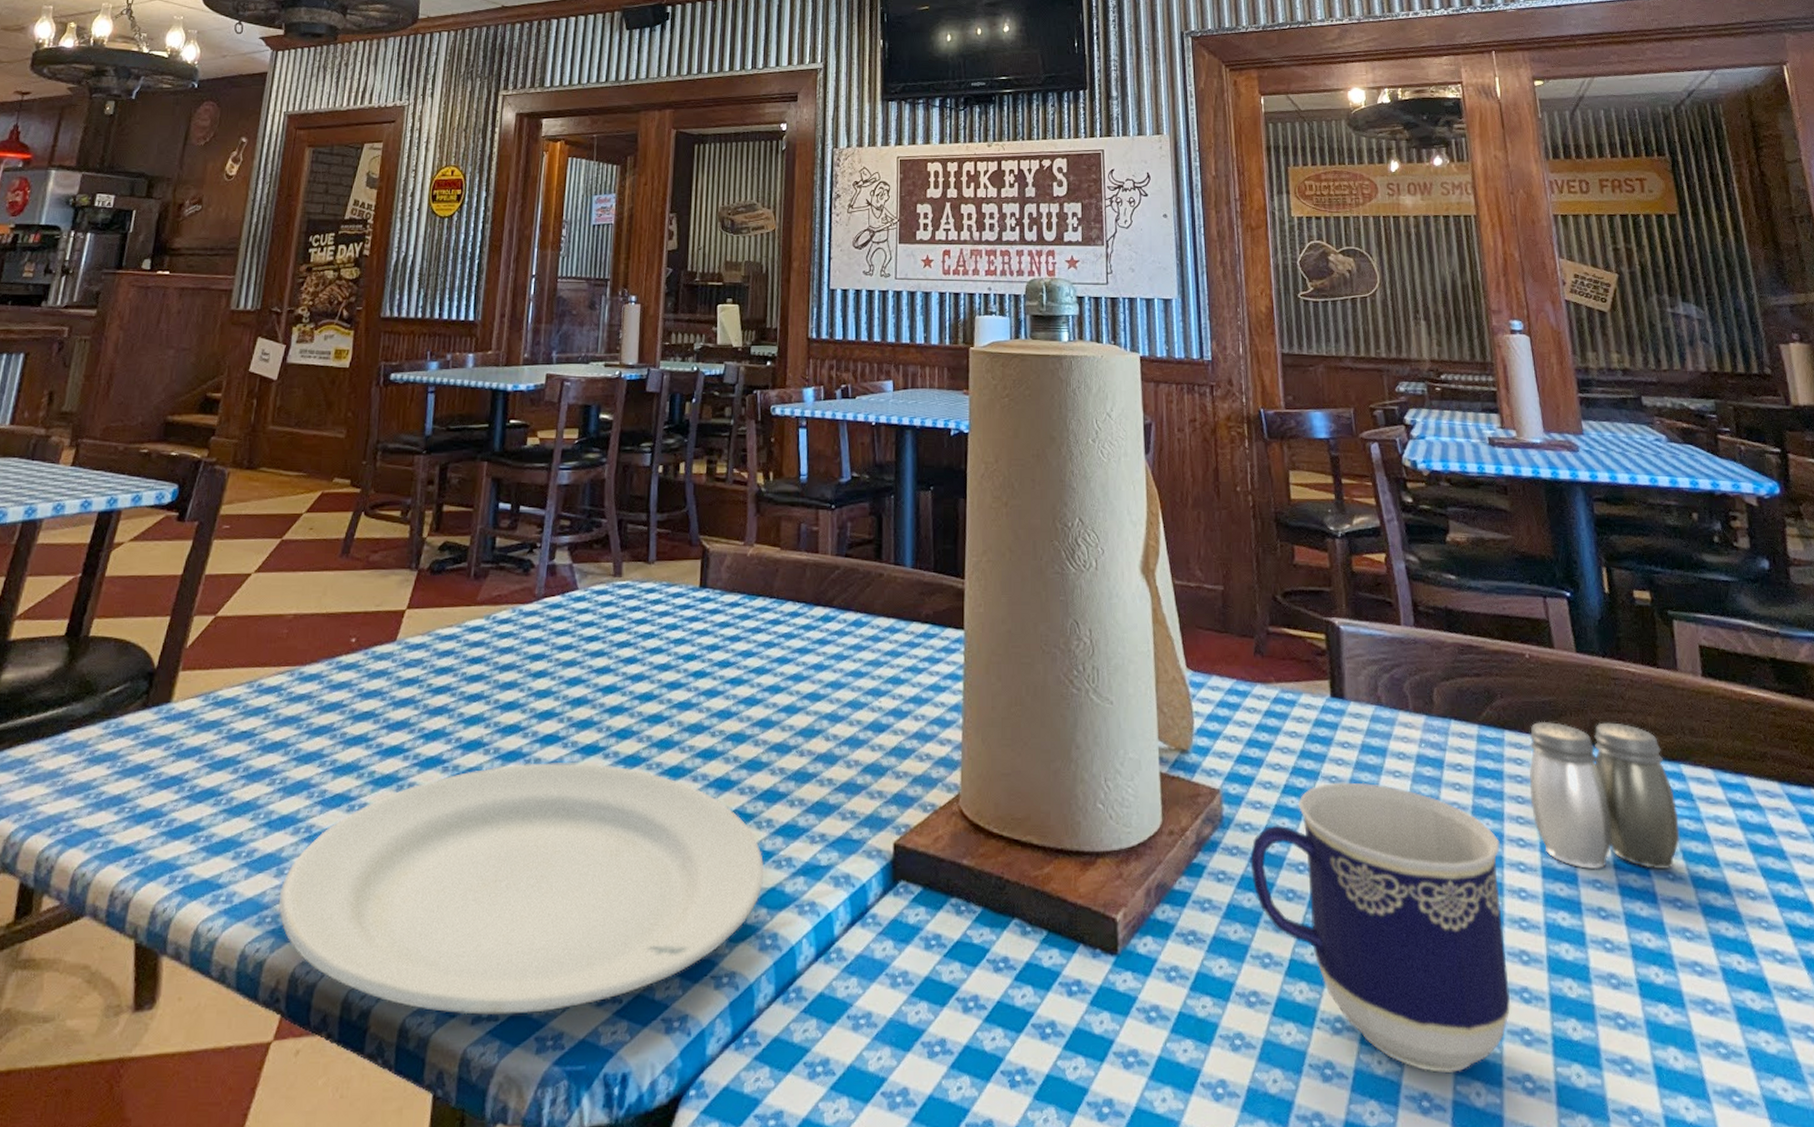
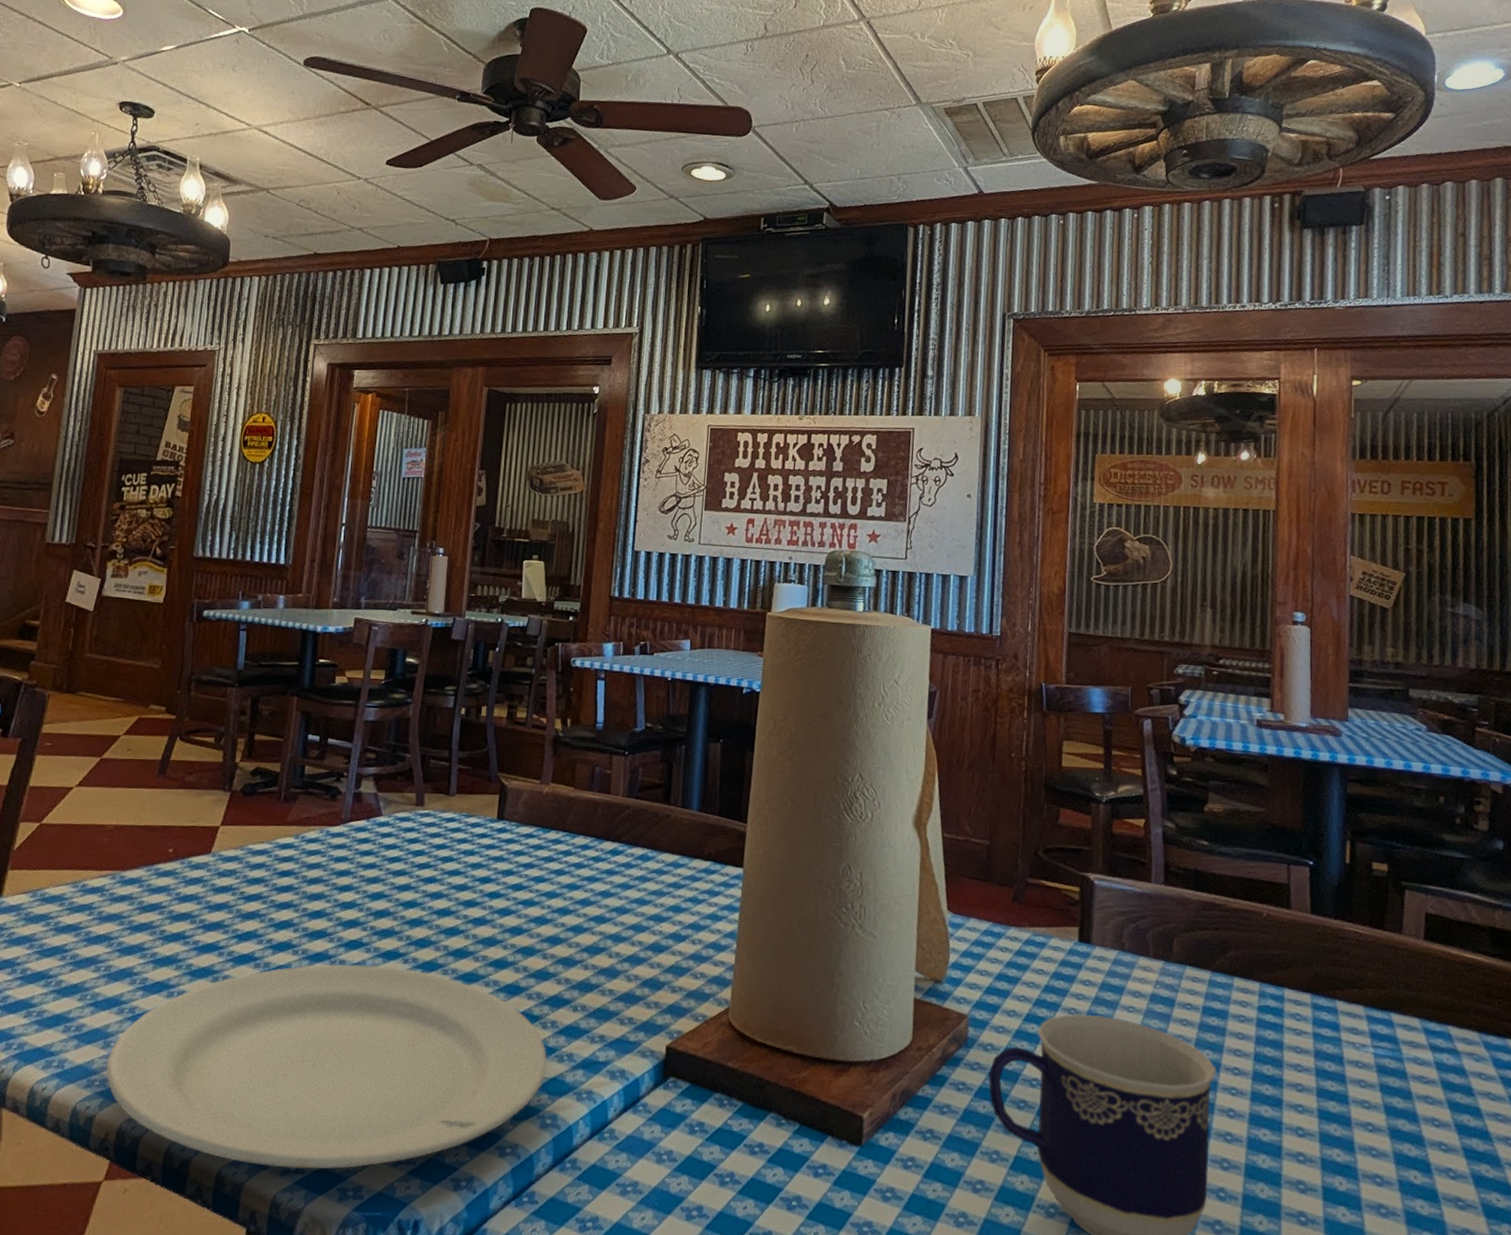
salt and pepper shaker: present [1529,721,1680,870] -> none [1249,971,1382,1100]

